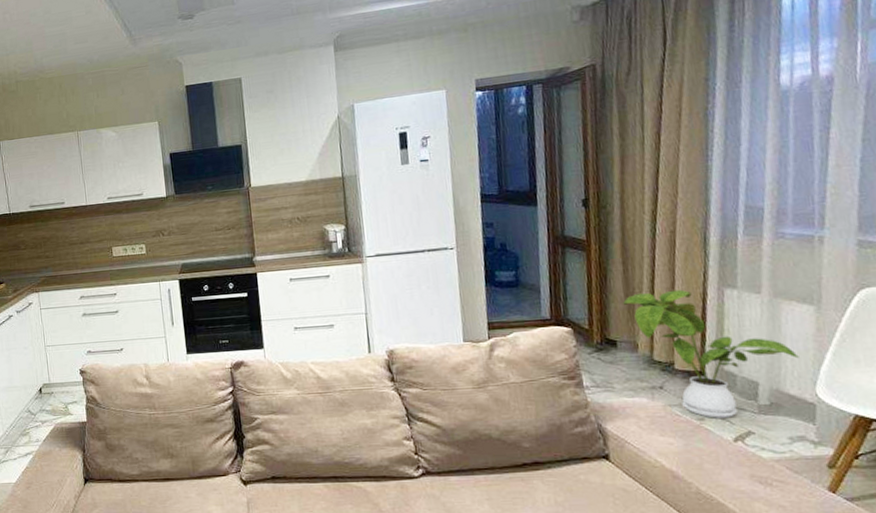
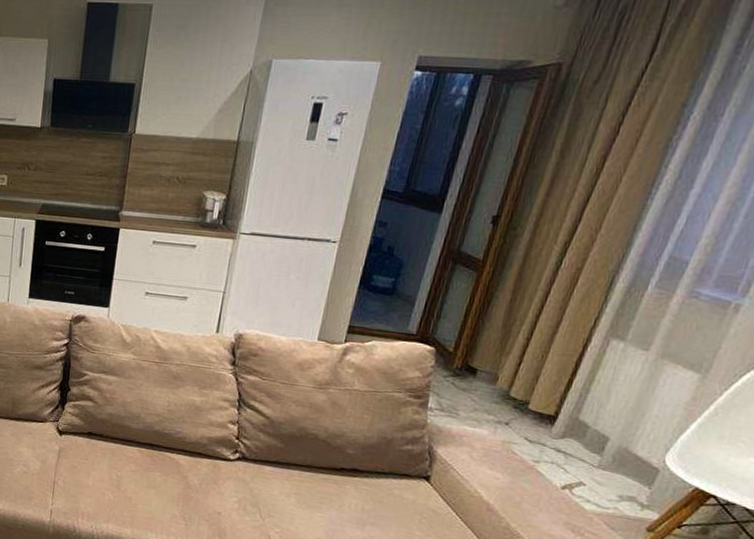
house plant: present [623,289,799,418] -> none [498,326,662,466]

